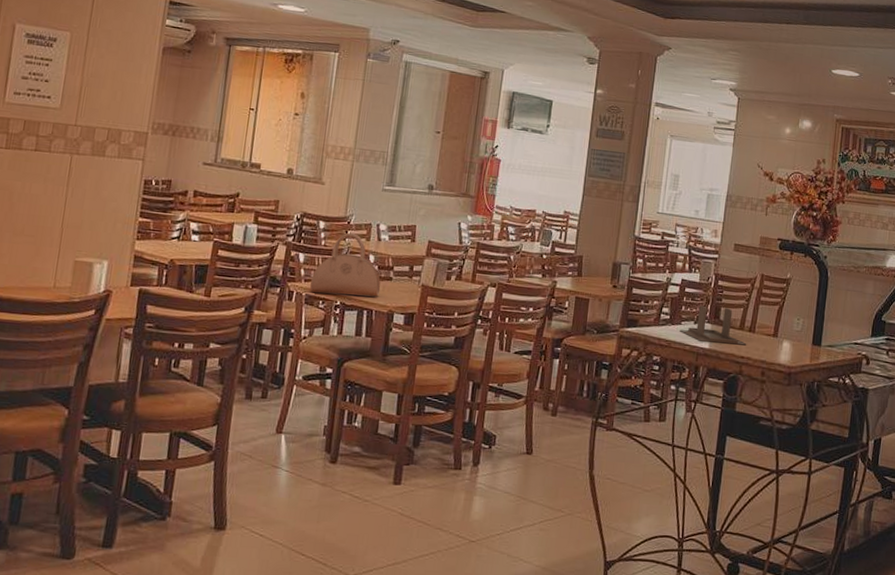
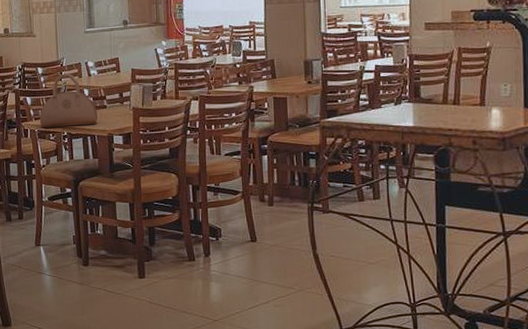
napkin holder: present [680,305,747,347] -> none [381,85,453,122]

